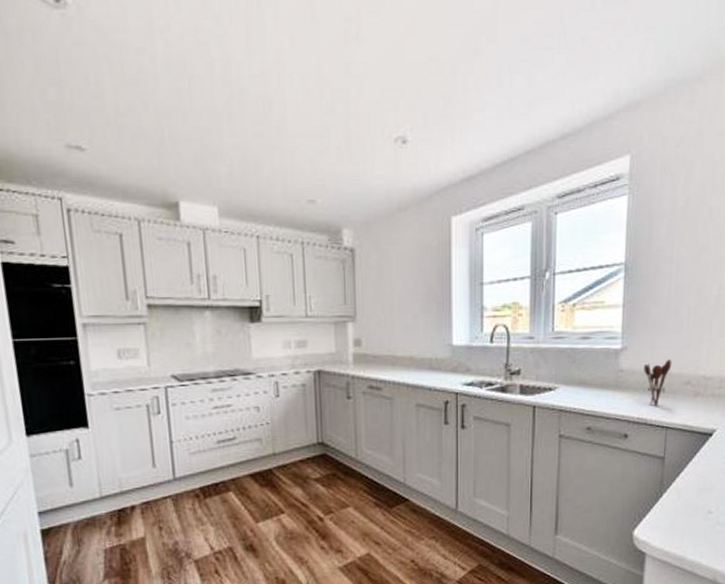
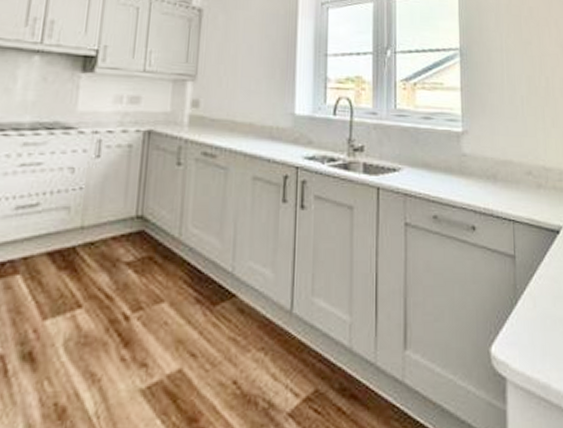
utensil holder: present [644,359,672,406] -> none [486,146,512,195]

